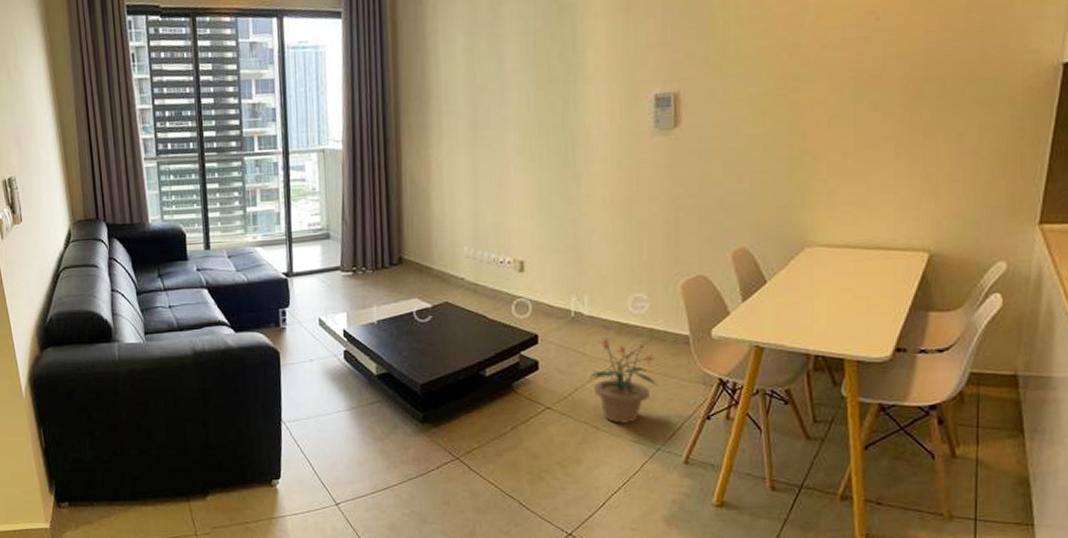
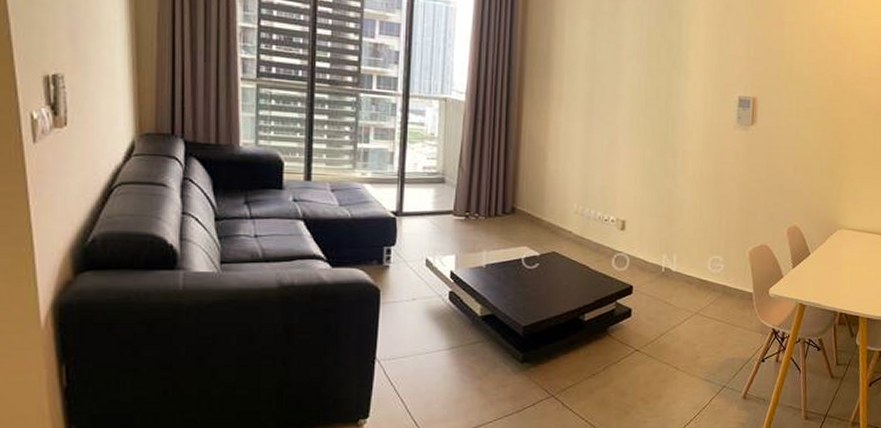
potted plant: present [589,338,657,423] -> none [673,291,726,365]

